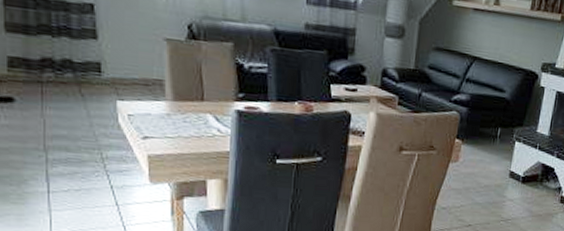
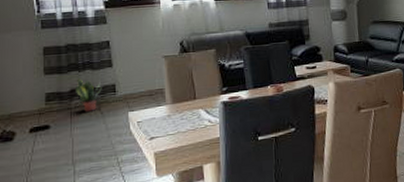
potted plant: none [48,44,83,91] -> present [76,77,102,112]

